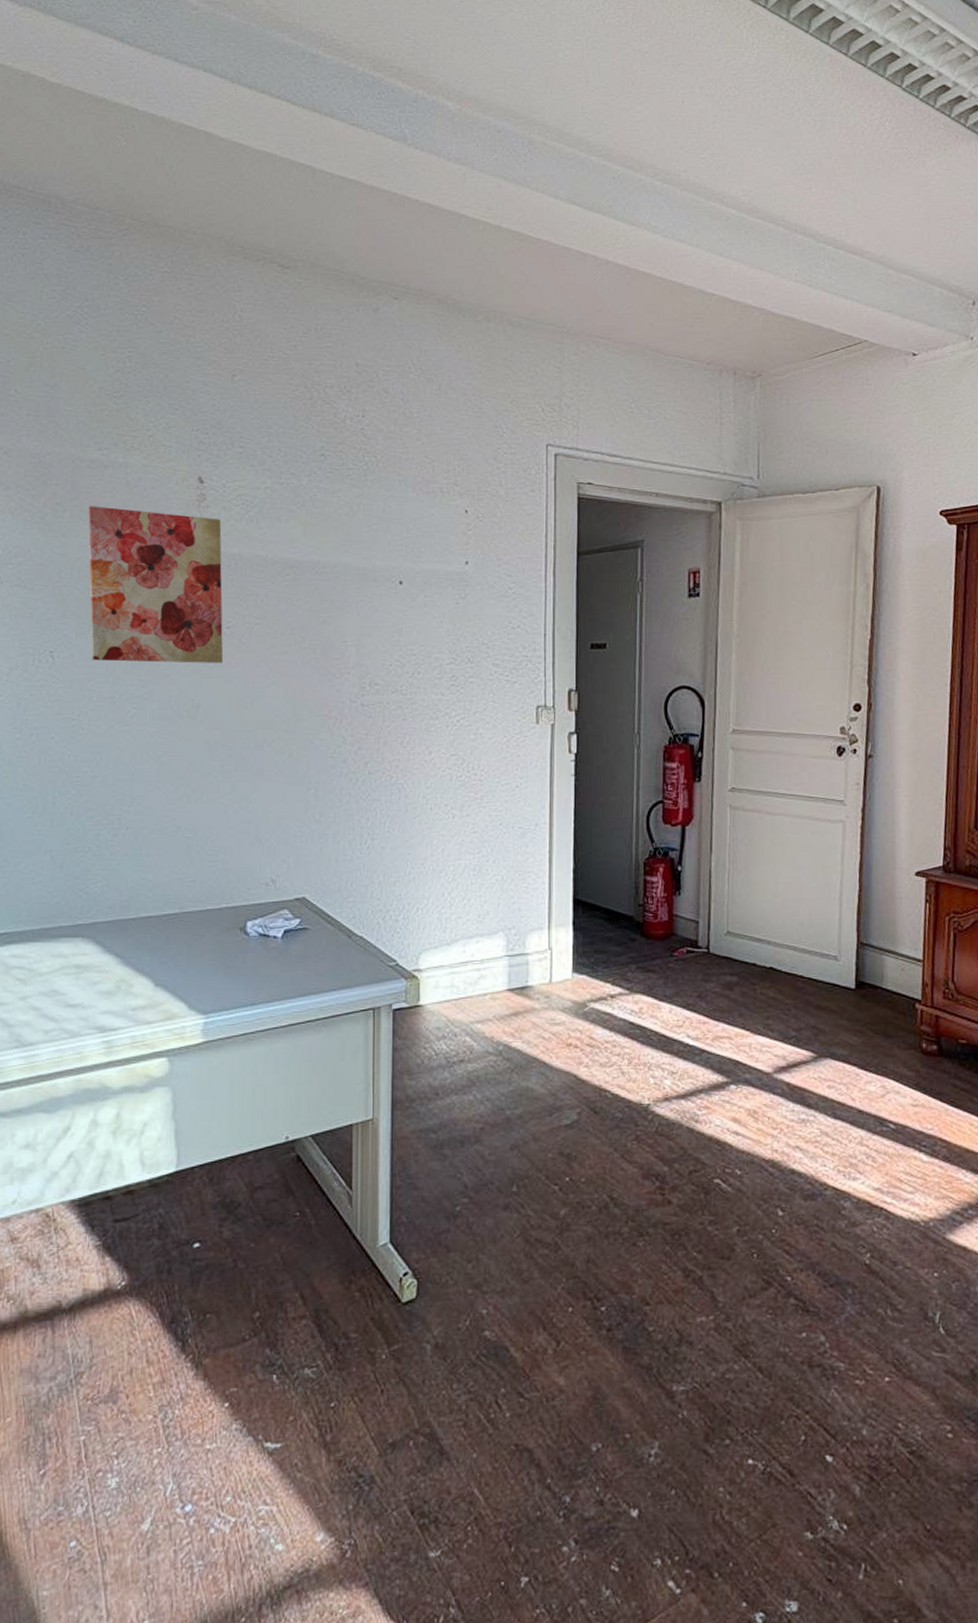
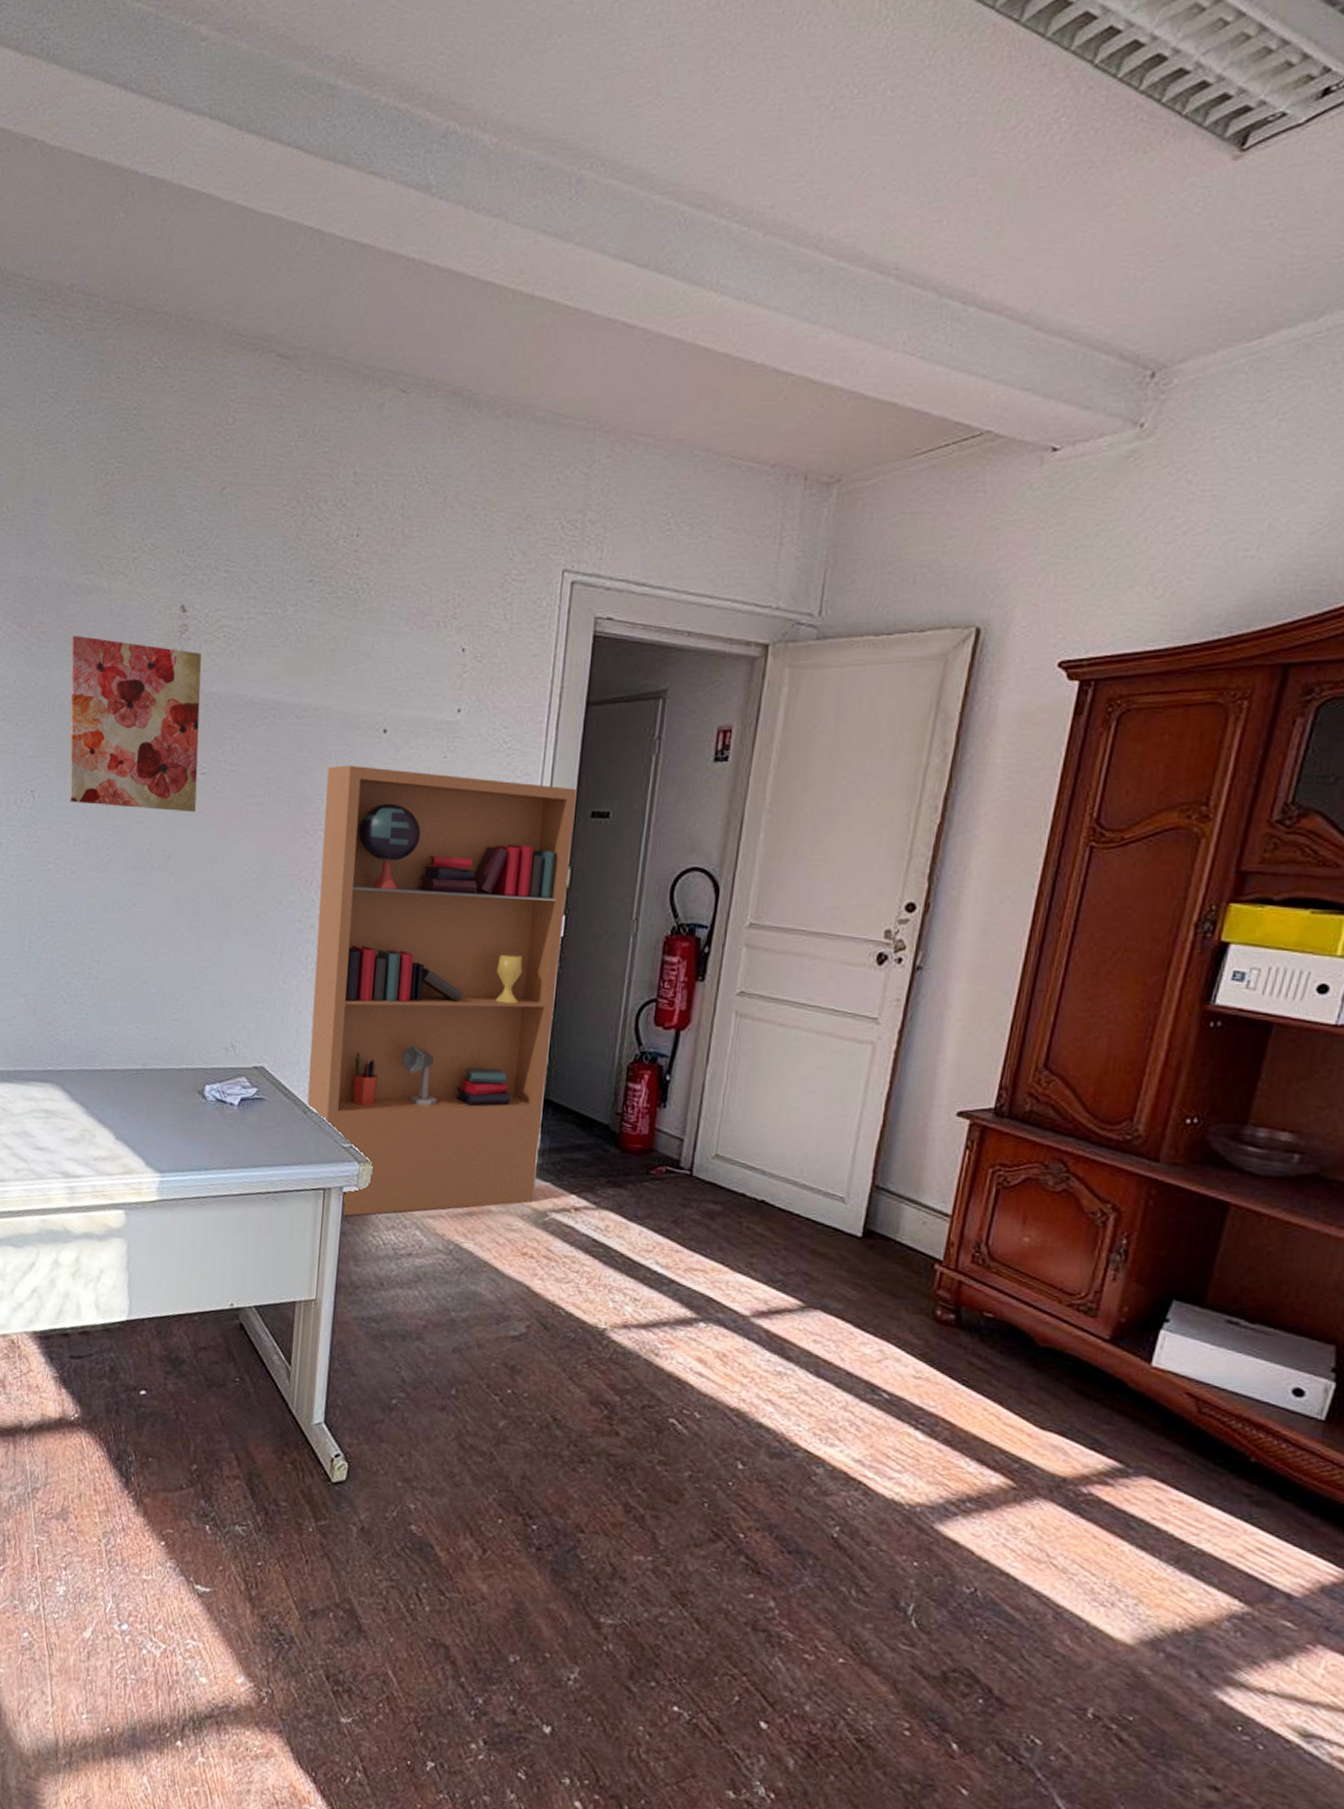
bookcase: none [349,614,577,1032] -> present [307,765,577,1216]

